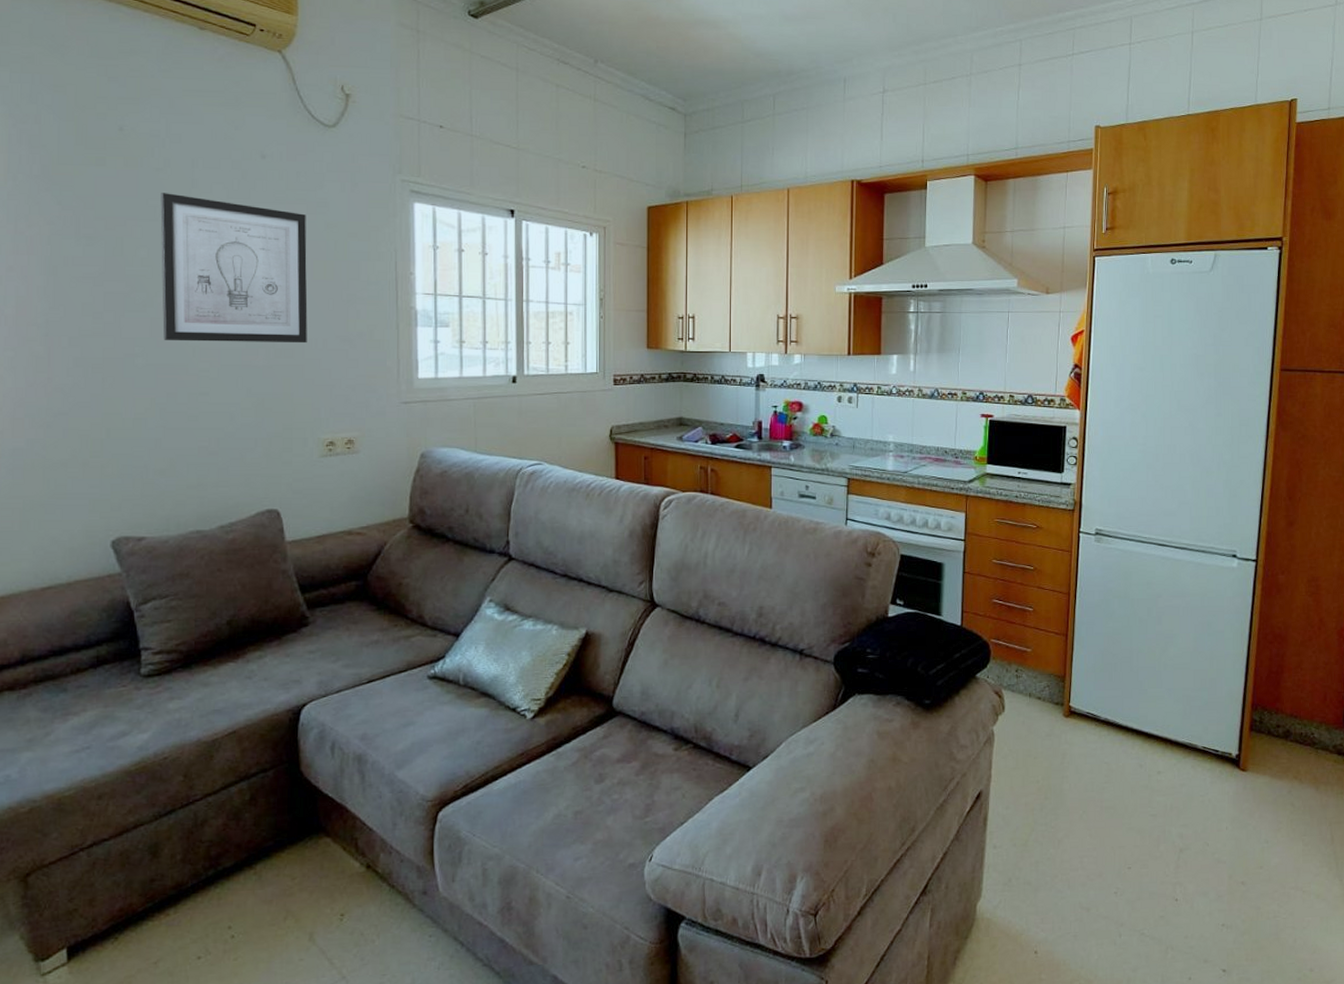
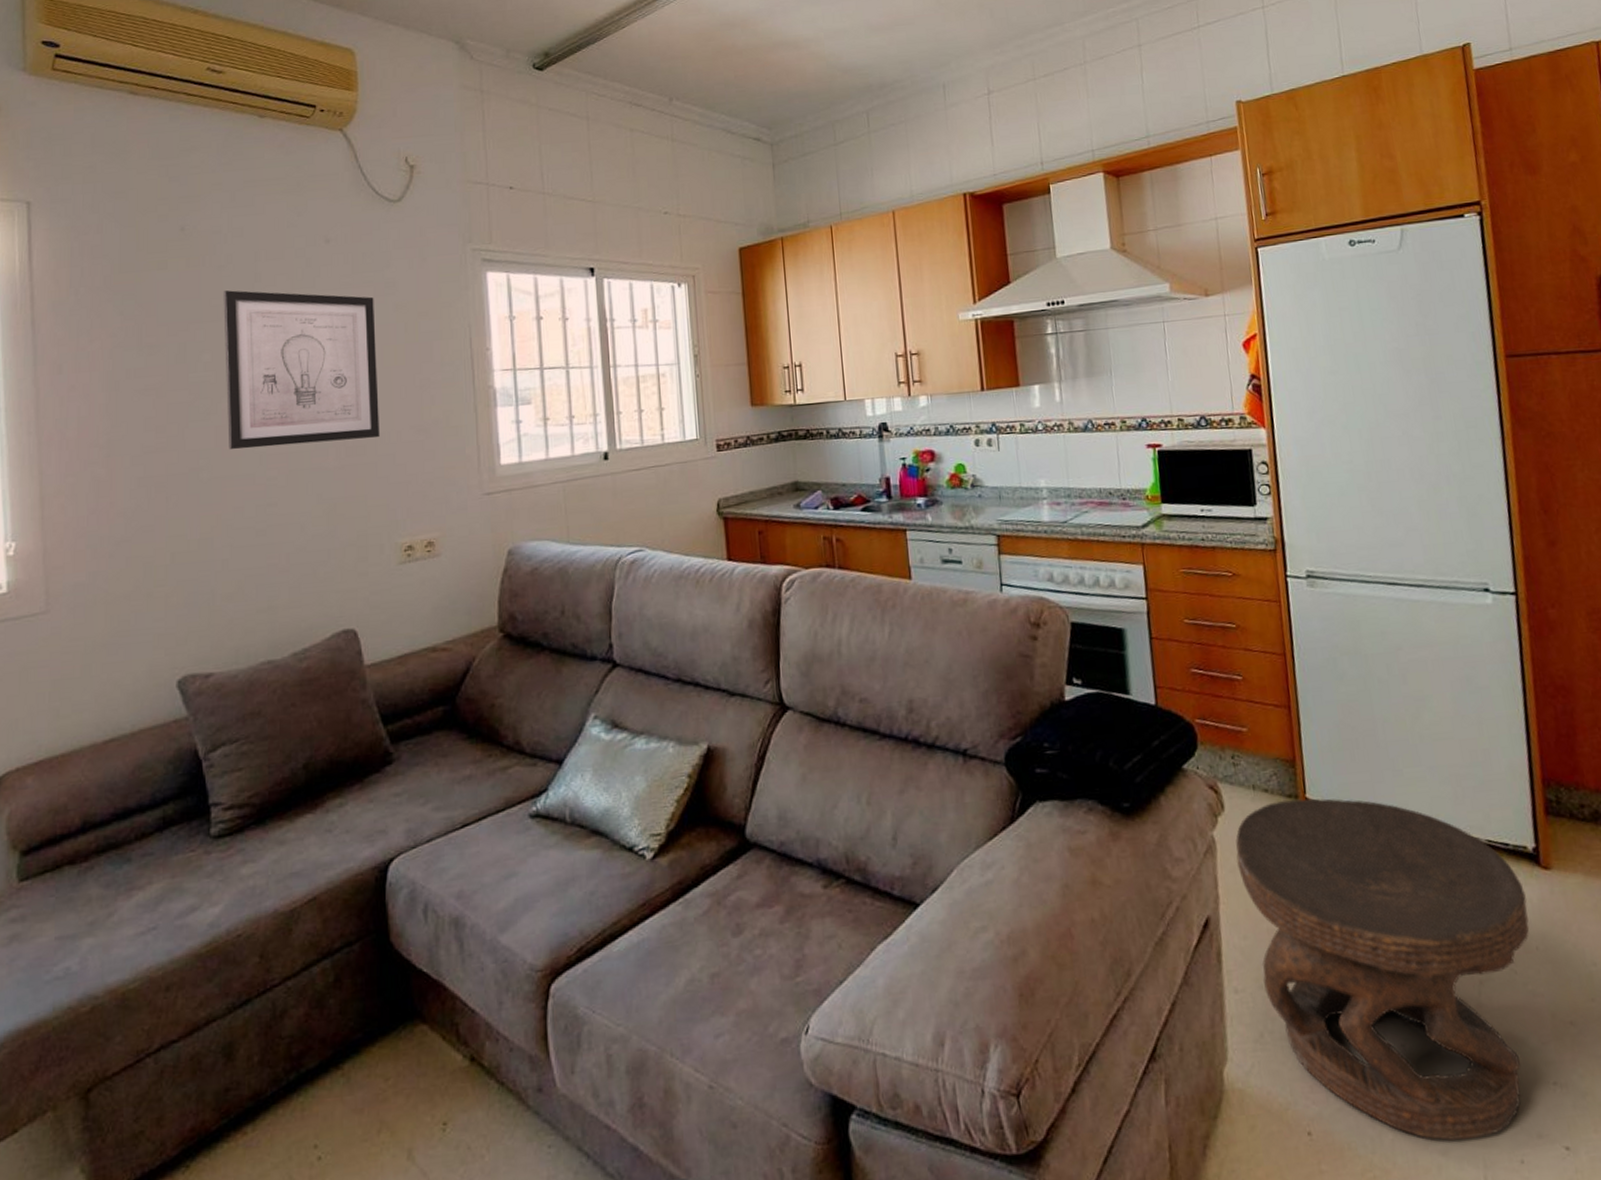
carved stool: none [1009,706,1225,962] -> present [1235,798,1530,1141]

